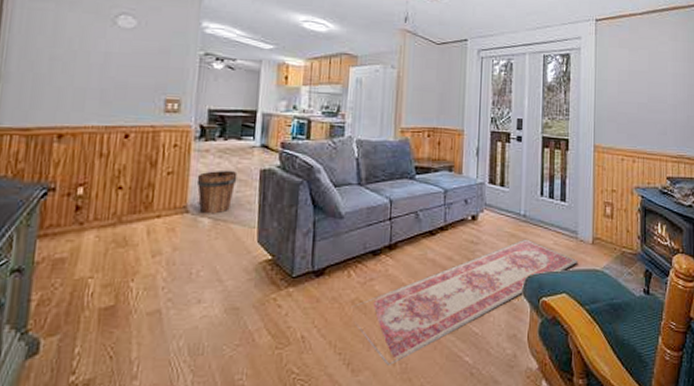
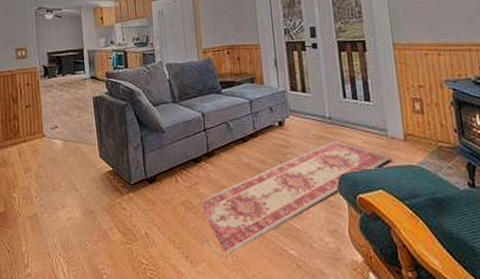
bucket: present [196,171,238,214] -> none [47,100,77,137]

